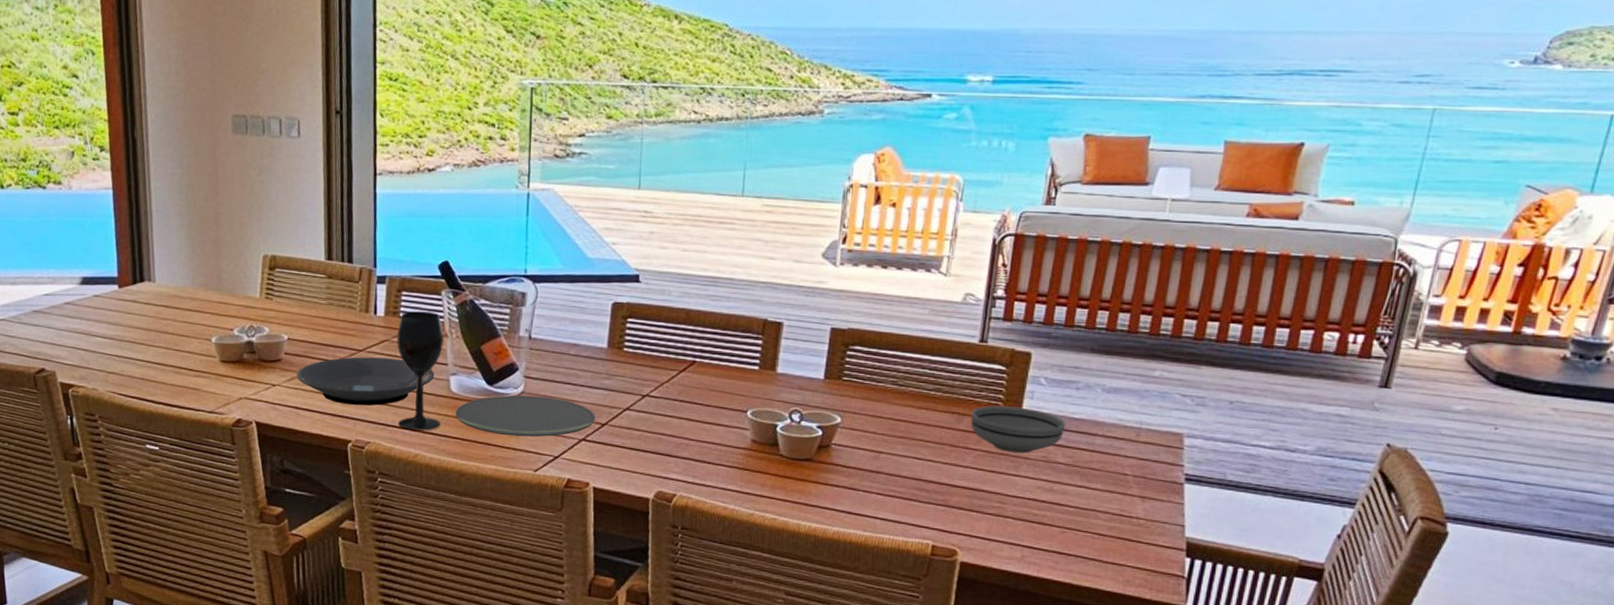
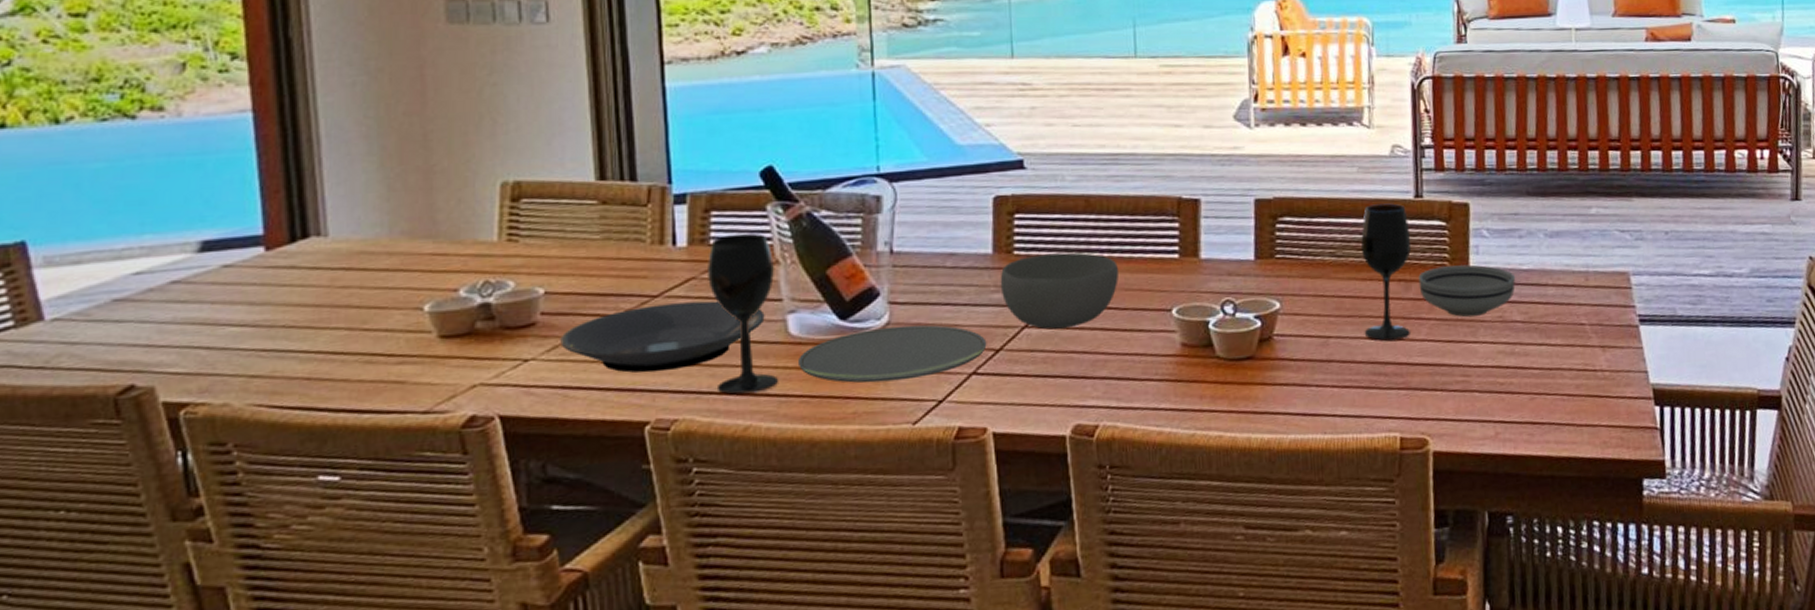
bowl: none [610,353,707,415] -> present [1000,252,1120,330]
wine glass: none [913,344,970,463] -> present [1360,203,1412,341]

